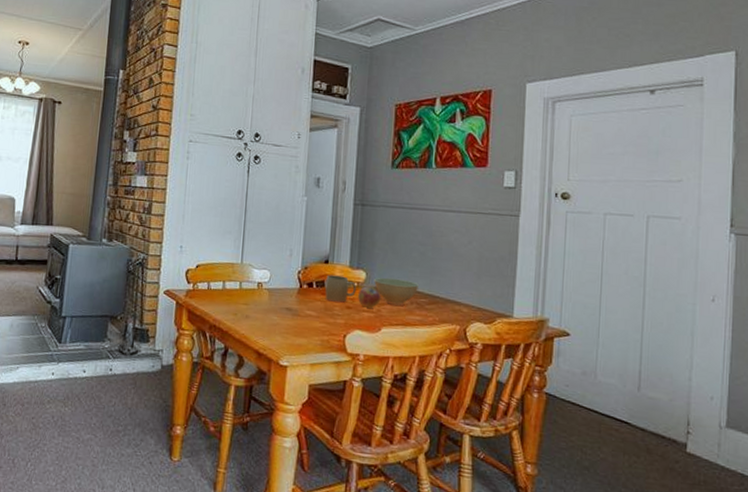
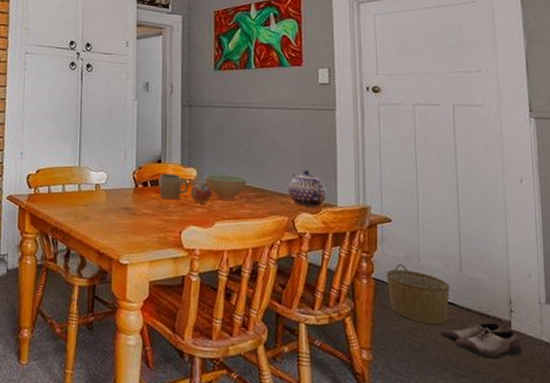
teapot: none [461,277,504,317] -> present [288,169,328,207]
basket: none [559,379,625,444] -> present [386,263,450,326]
shoe: none [609,443,696,481] -> present [438,322,523,359]

